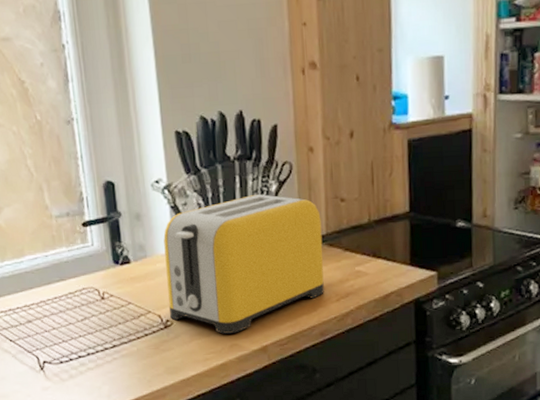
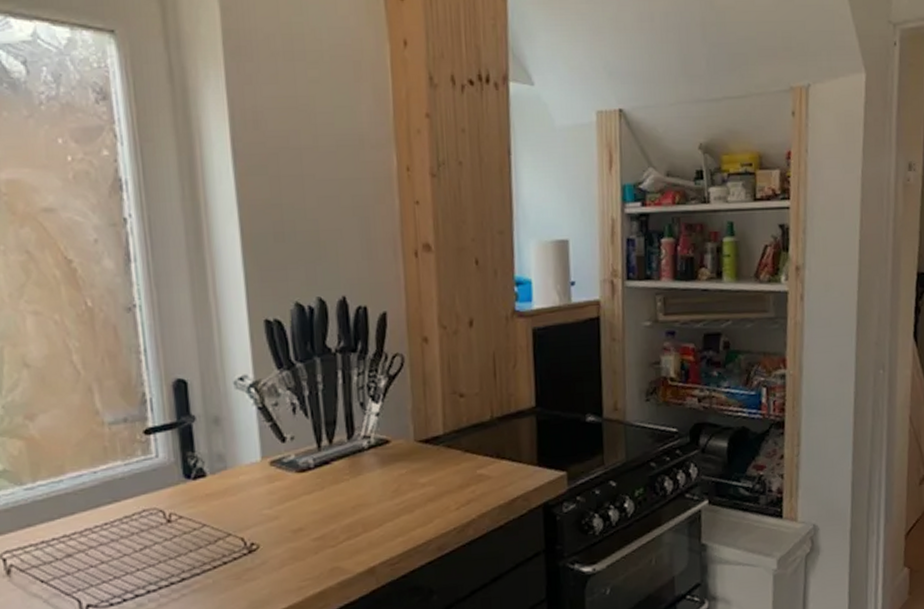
toaster: present [163,194,324,334] -> none [248,391,442,556]

